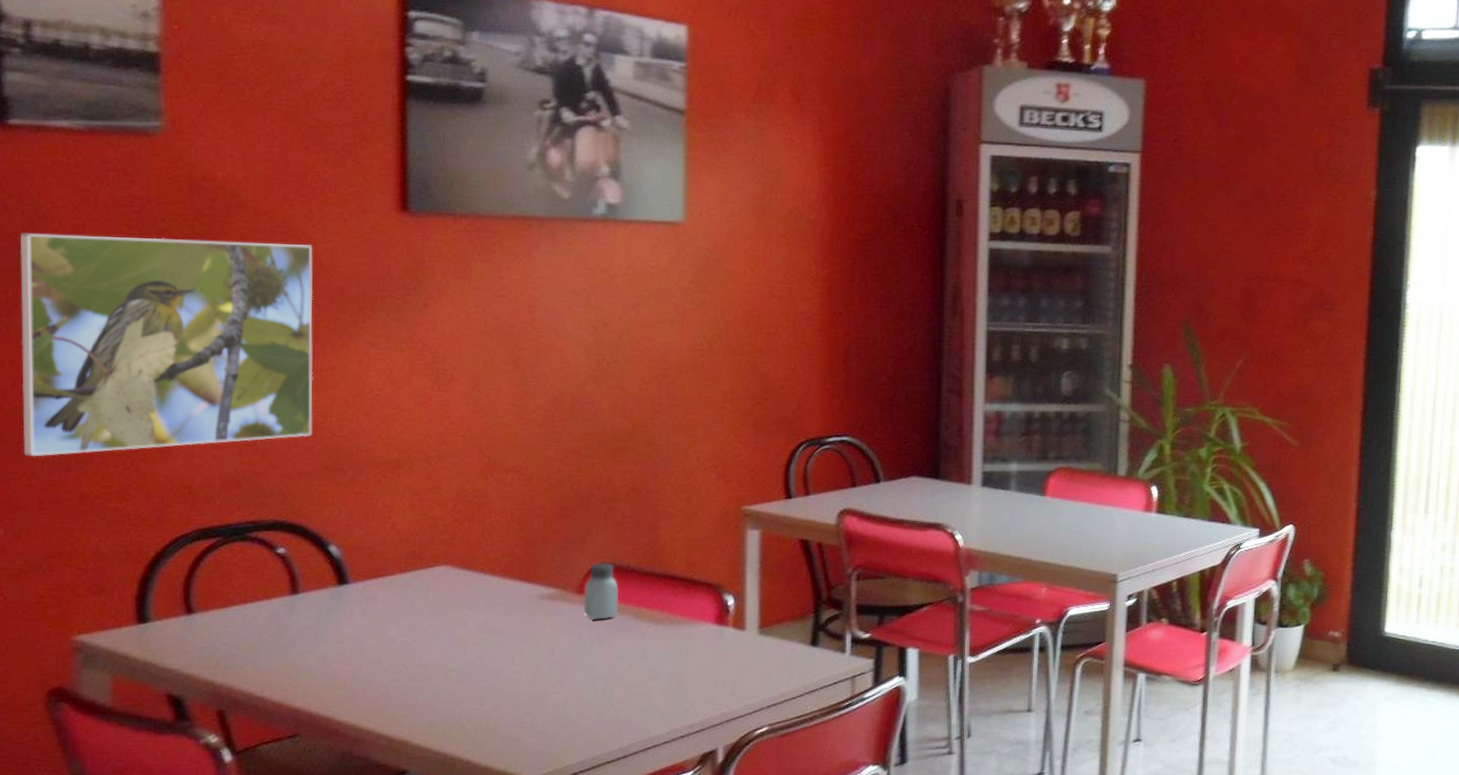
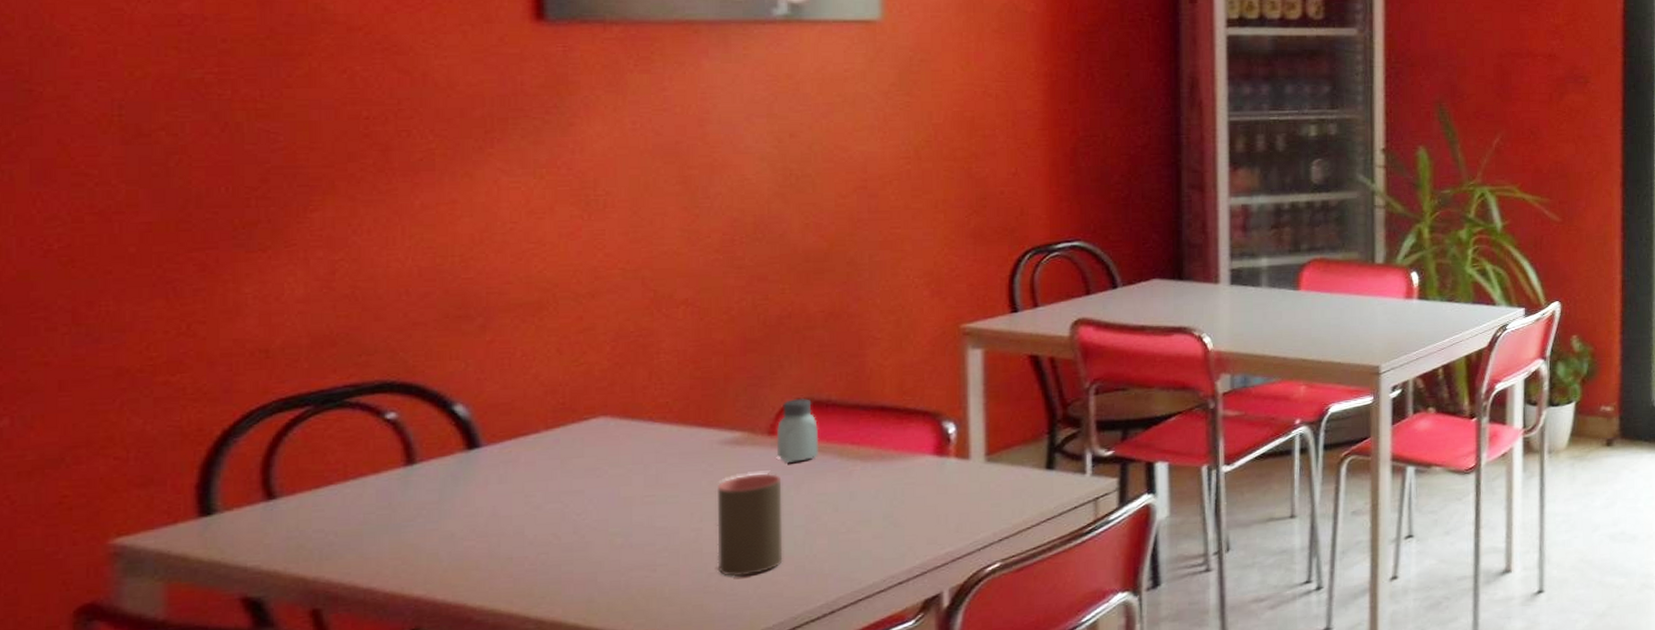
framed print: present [20,233,313,457] -> none [27,61,429,329]
cup: none [532,627,587,717] -> present [717,473,783,577]

